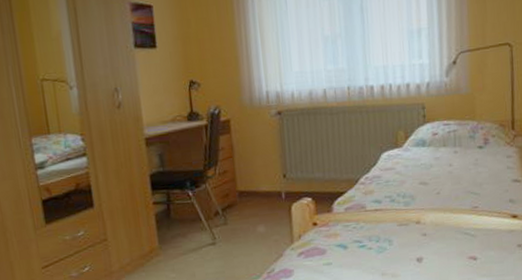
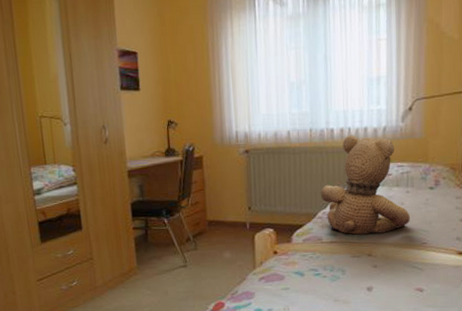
teddy bear: none [361,91,459,201] -> present [320,134,410,235]

